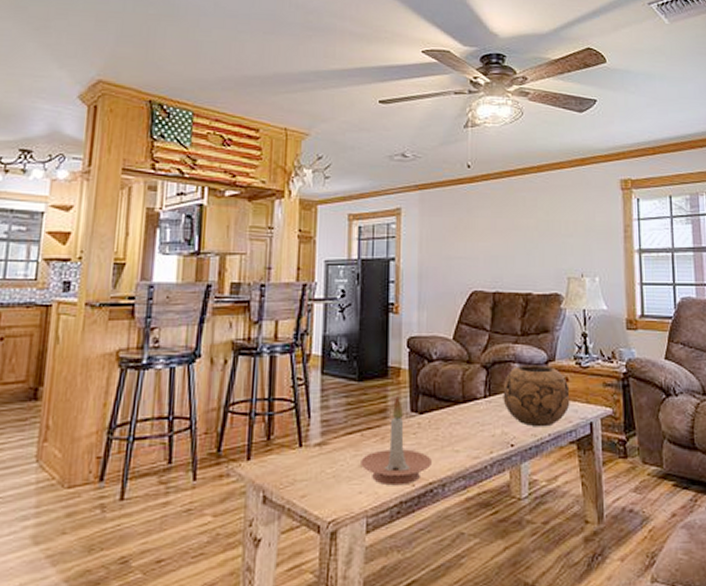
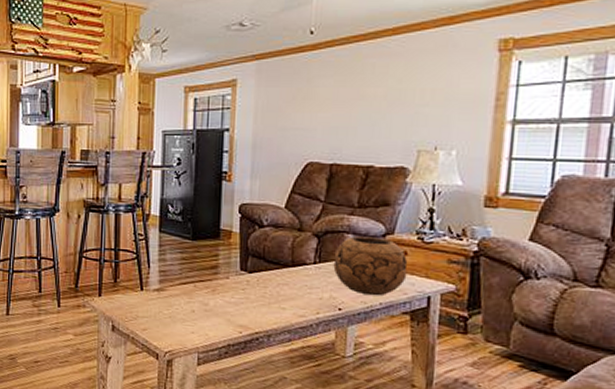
candle holder: present [361,396,431,486] -> none [193,256,258,332]

